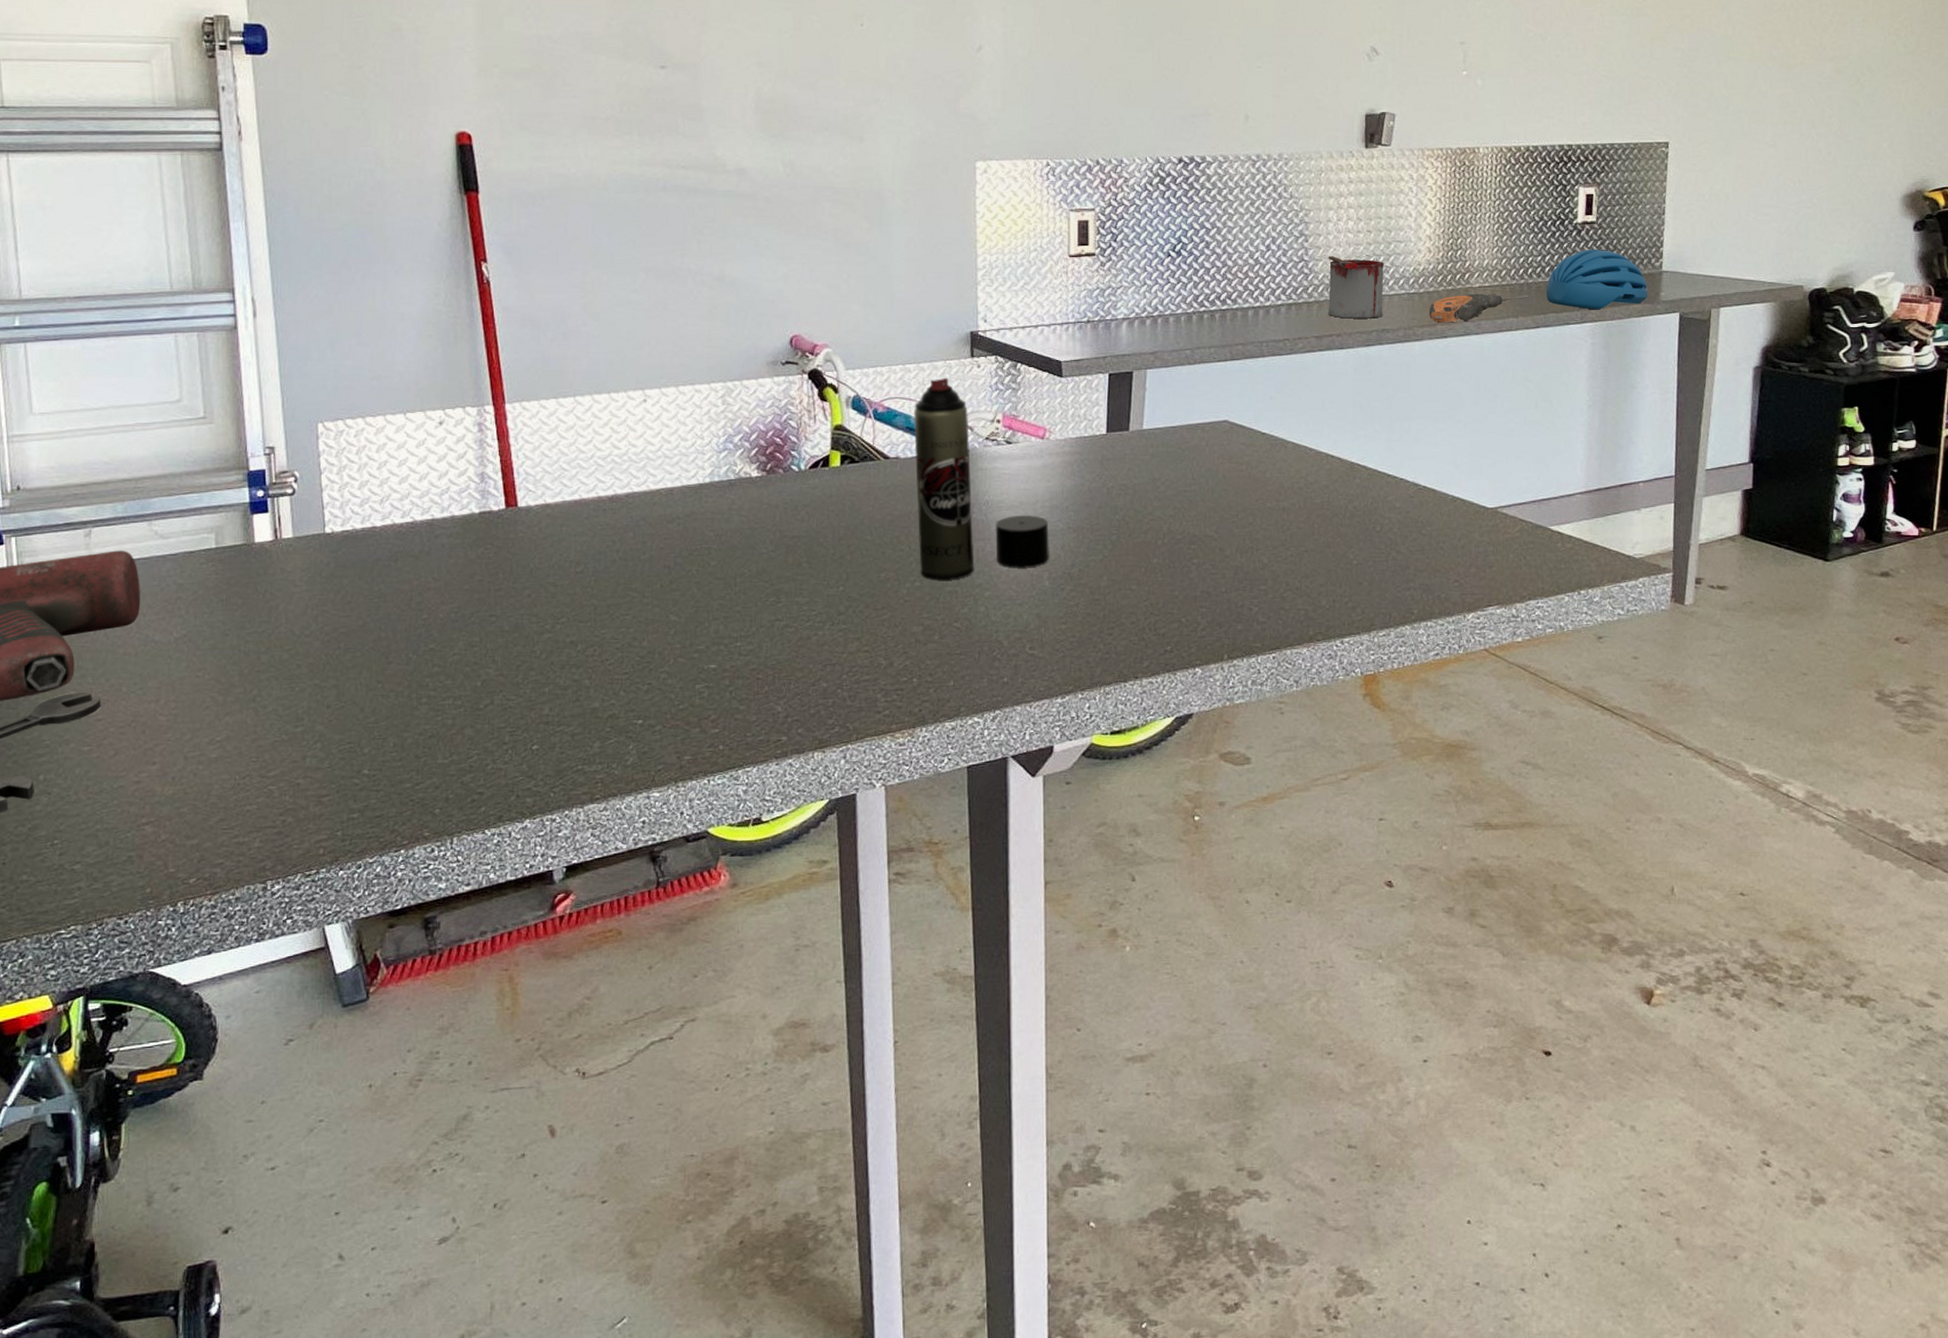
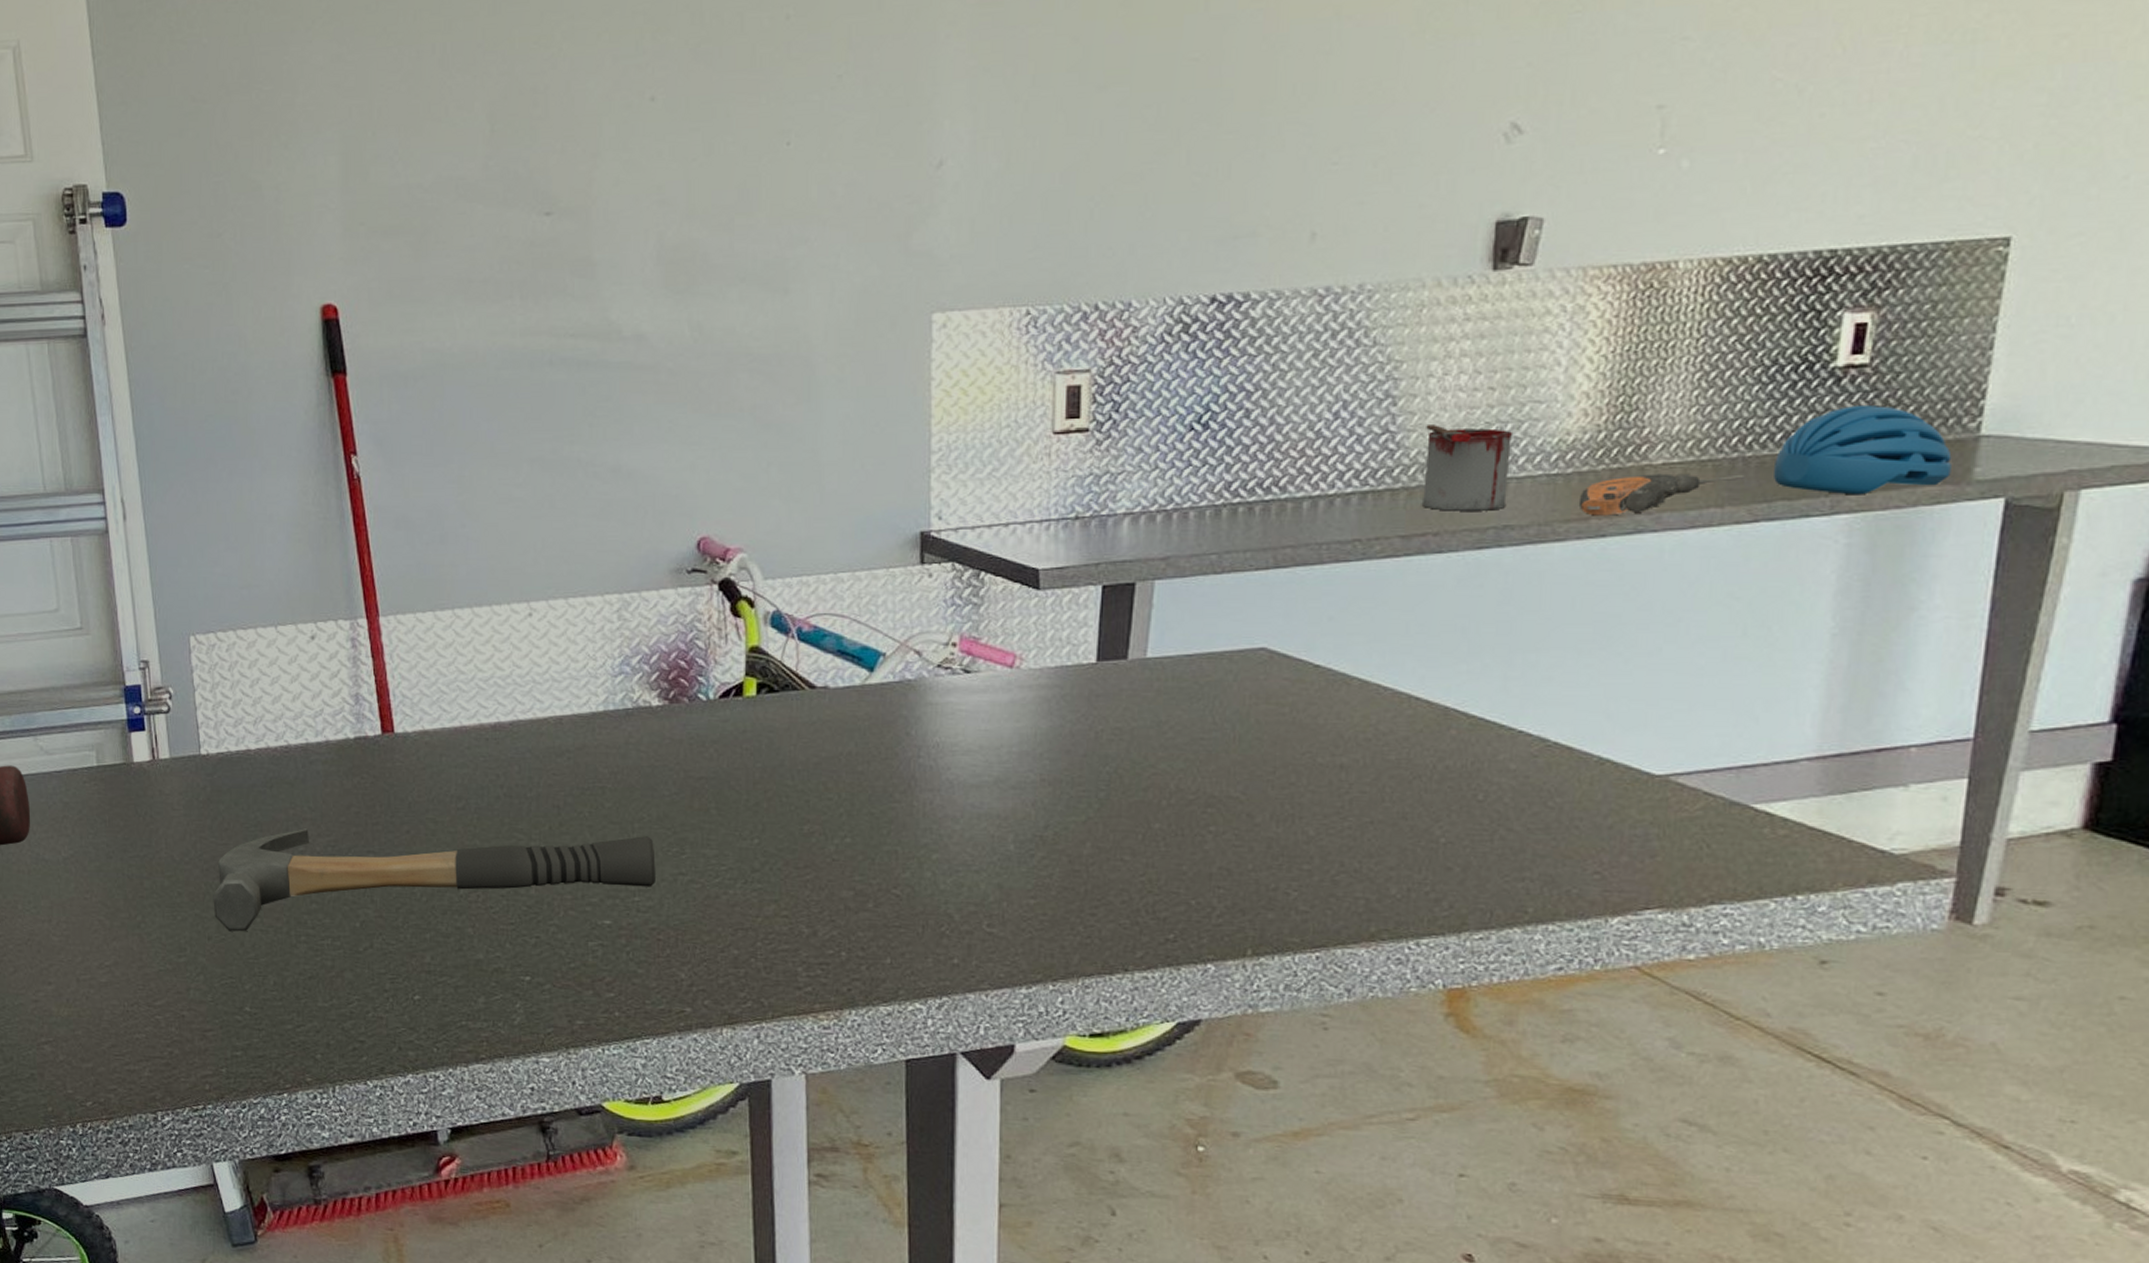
claw hammer: none [333,589,755,699] -> present [213,829,656,932]
aerosol can: present [913,378,1049,579] -> none [846,590,1016,837]

